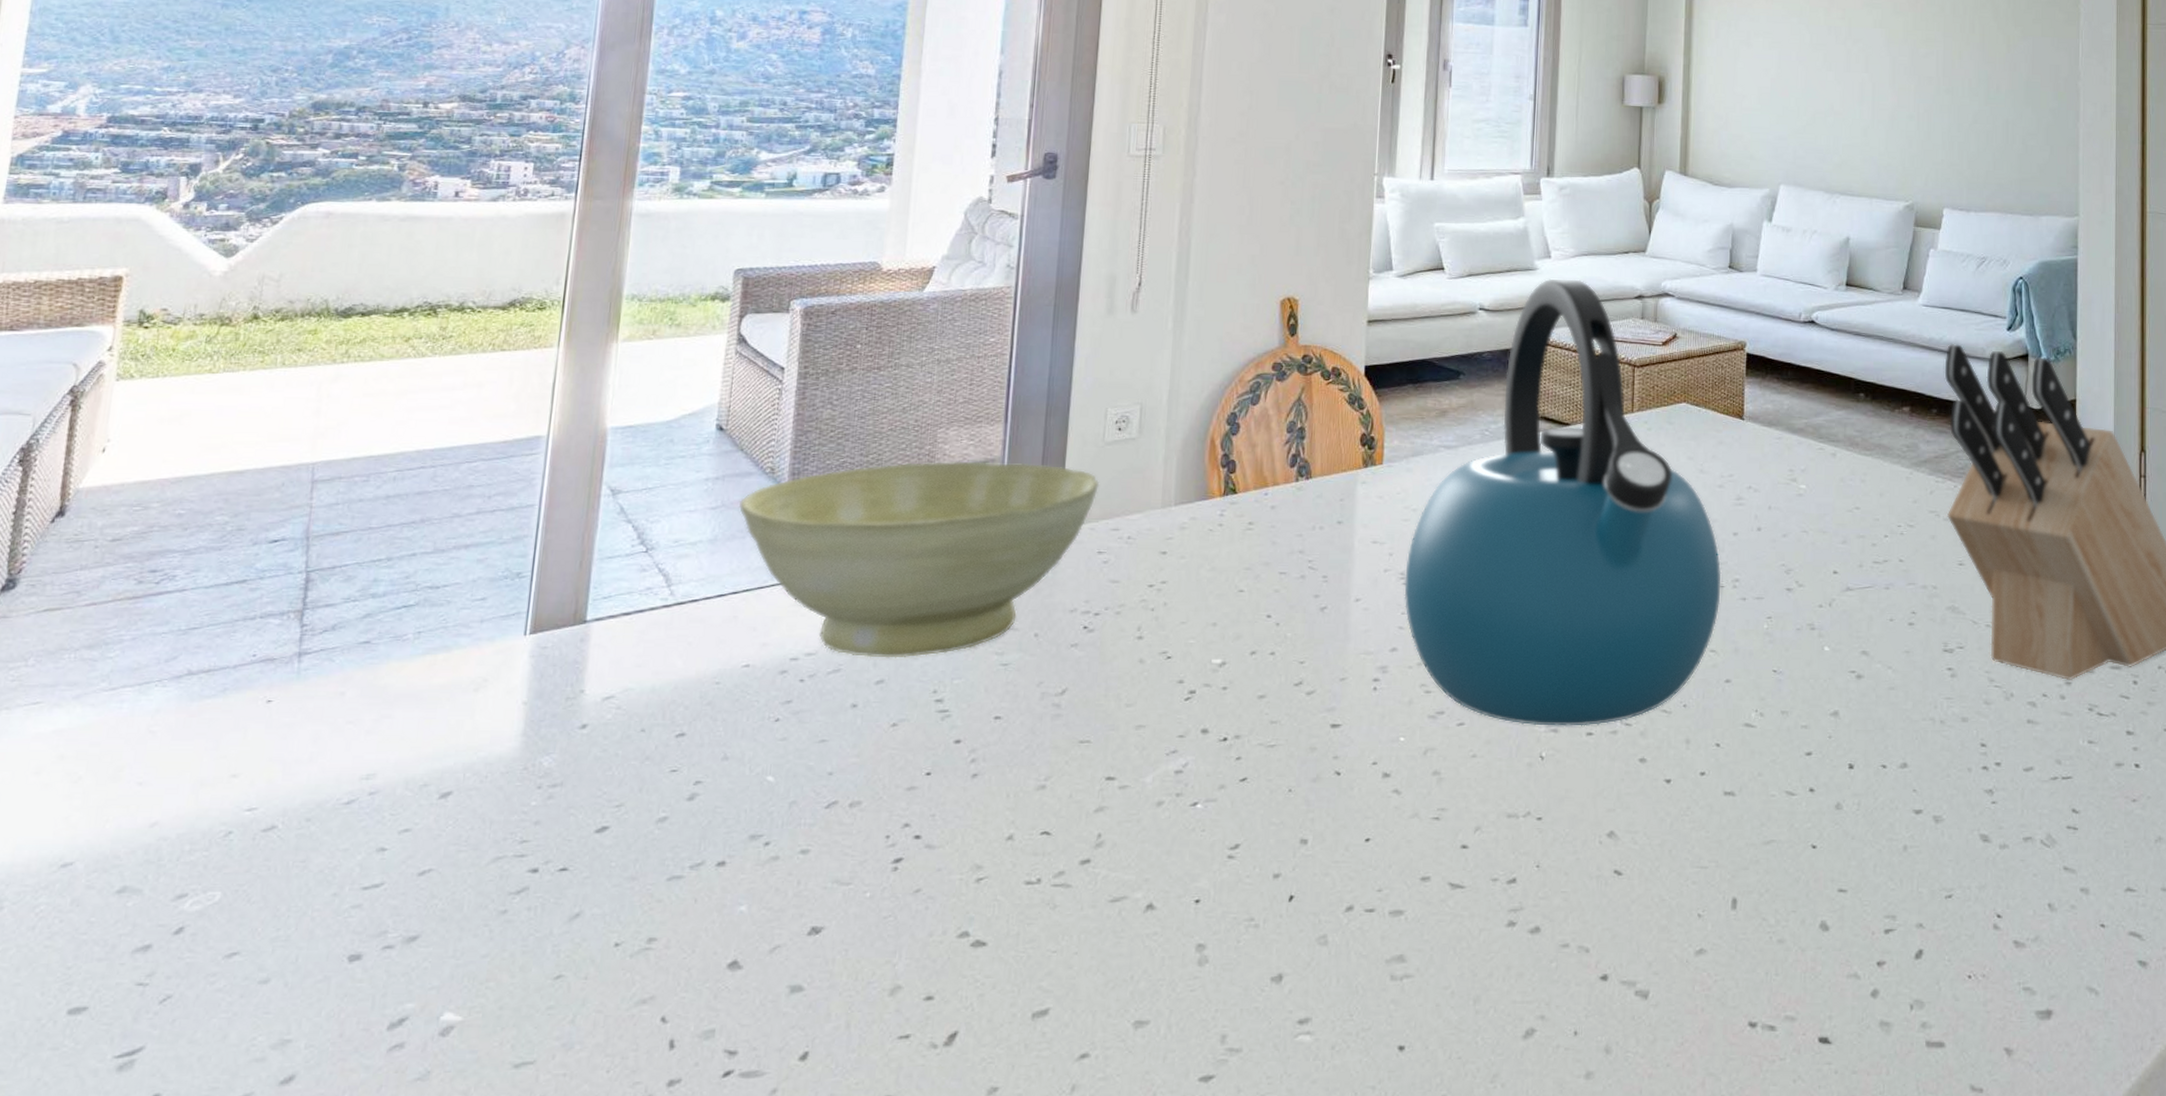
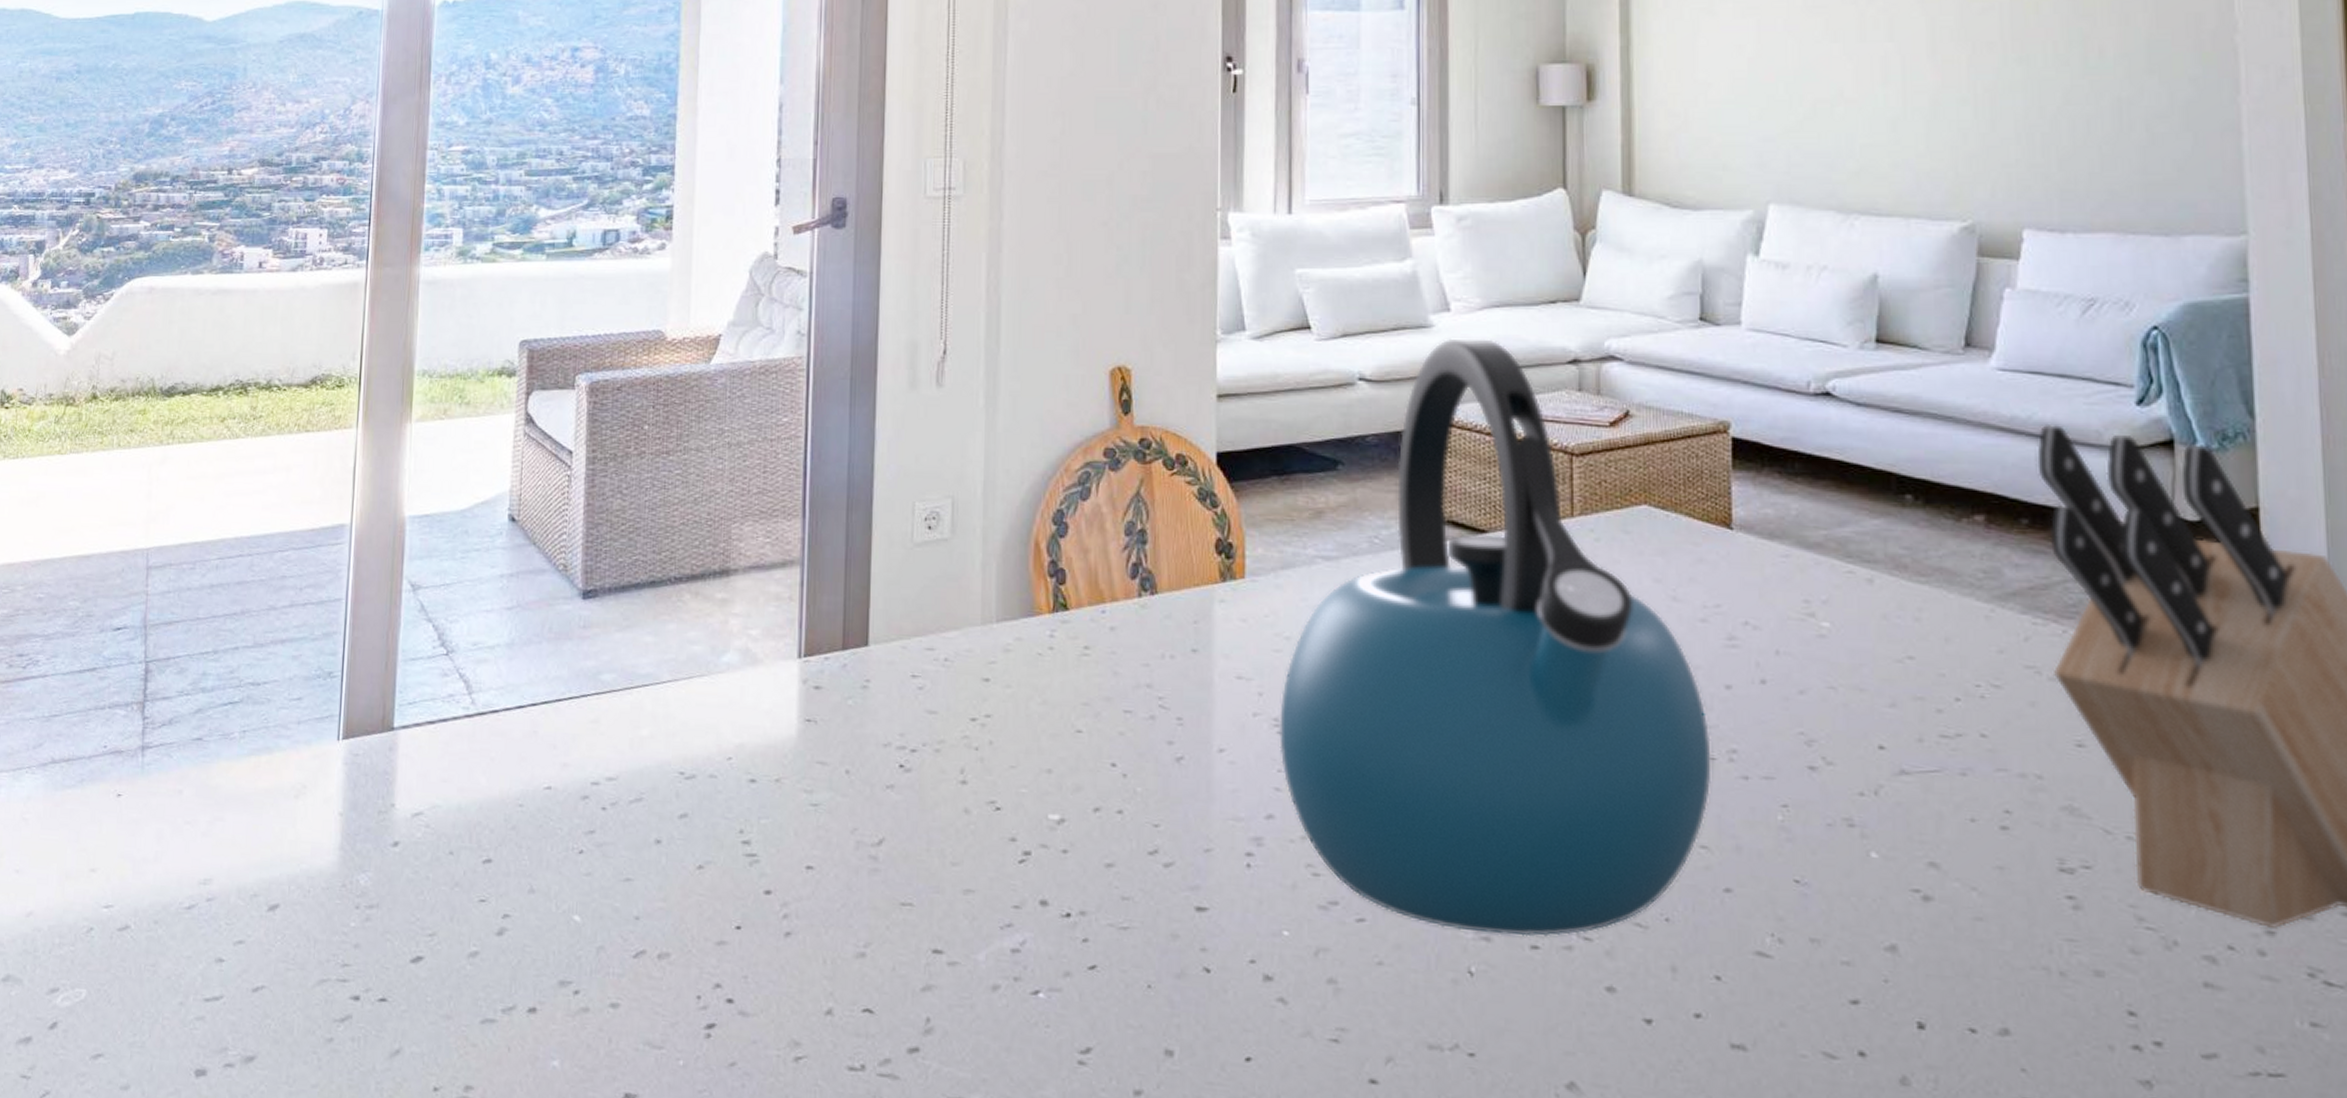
bowl: present [738,461,1100,658] -> none [533,561,910,790]

